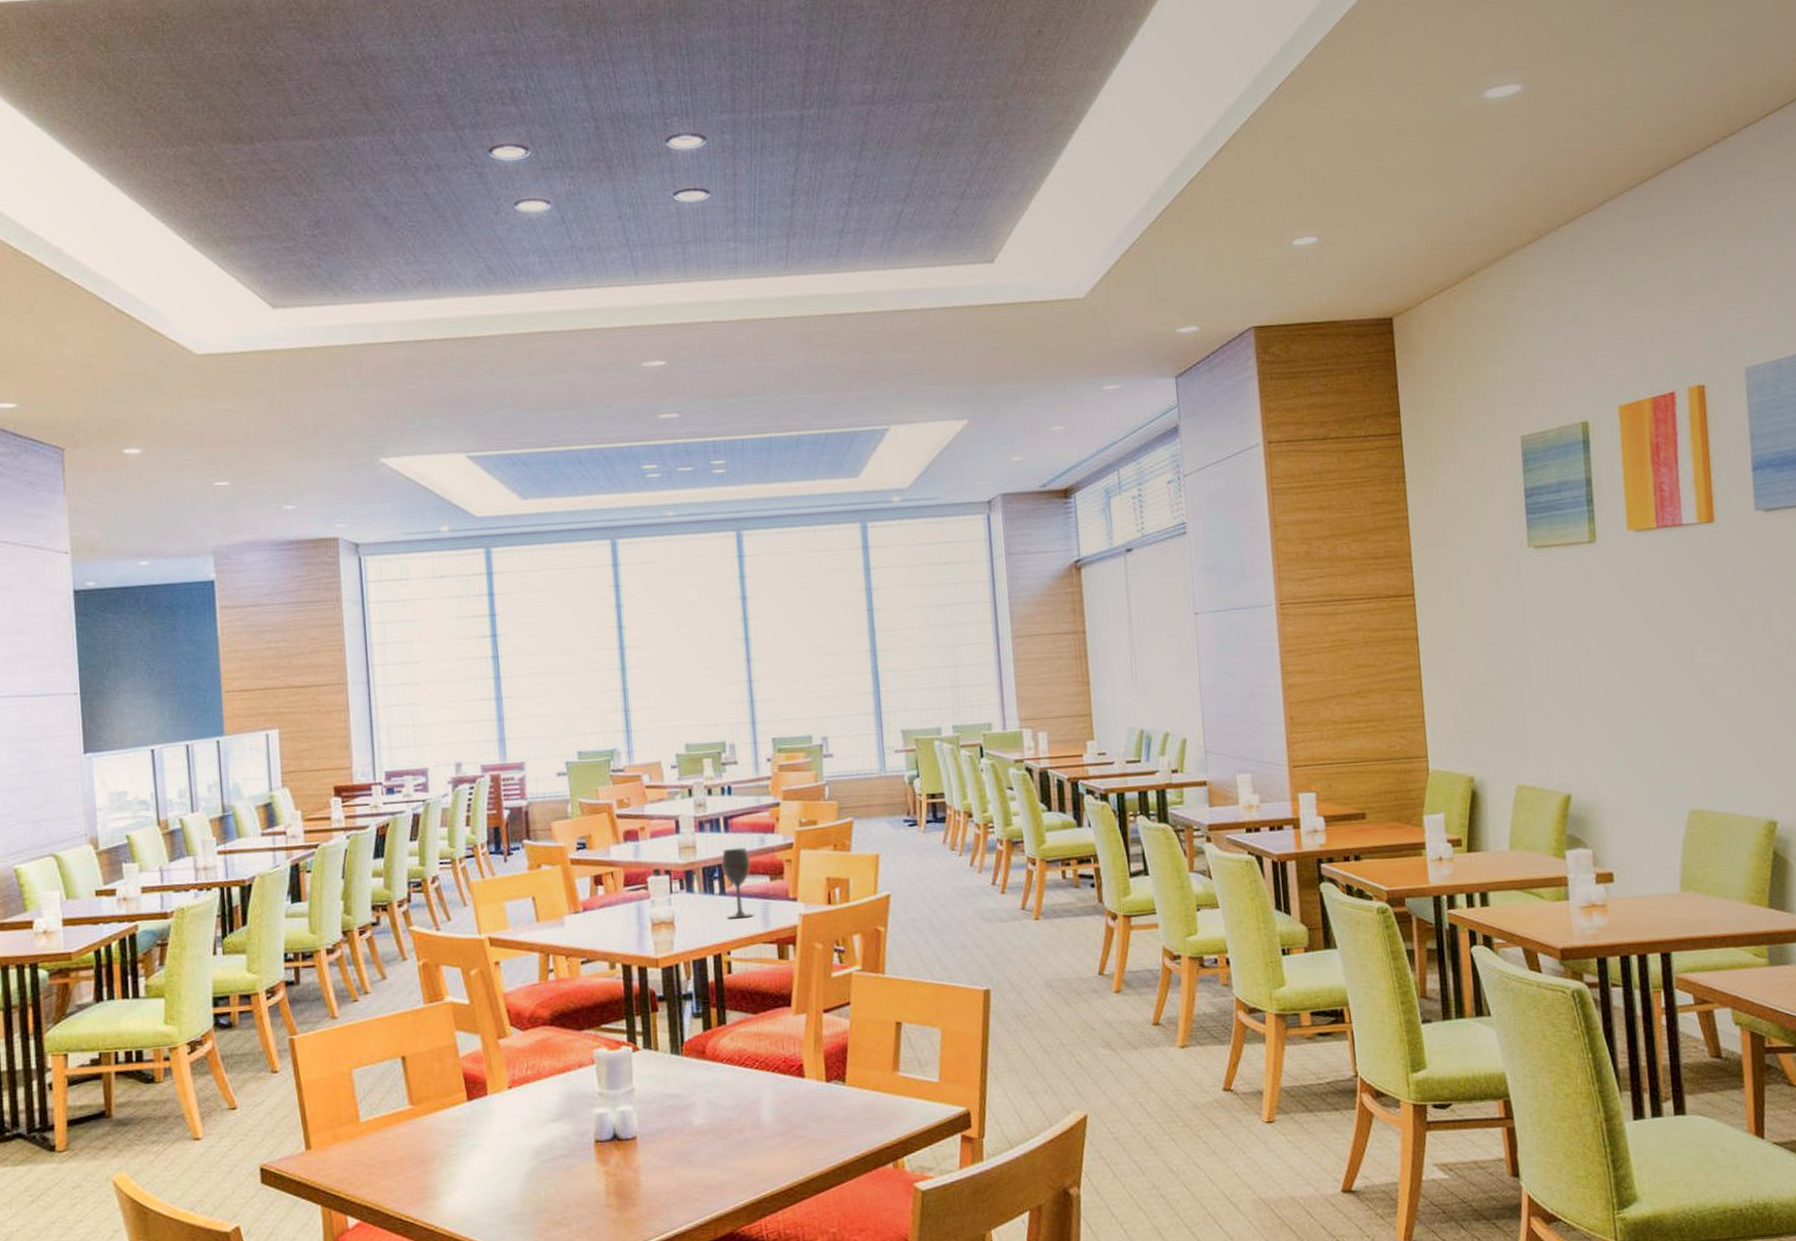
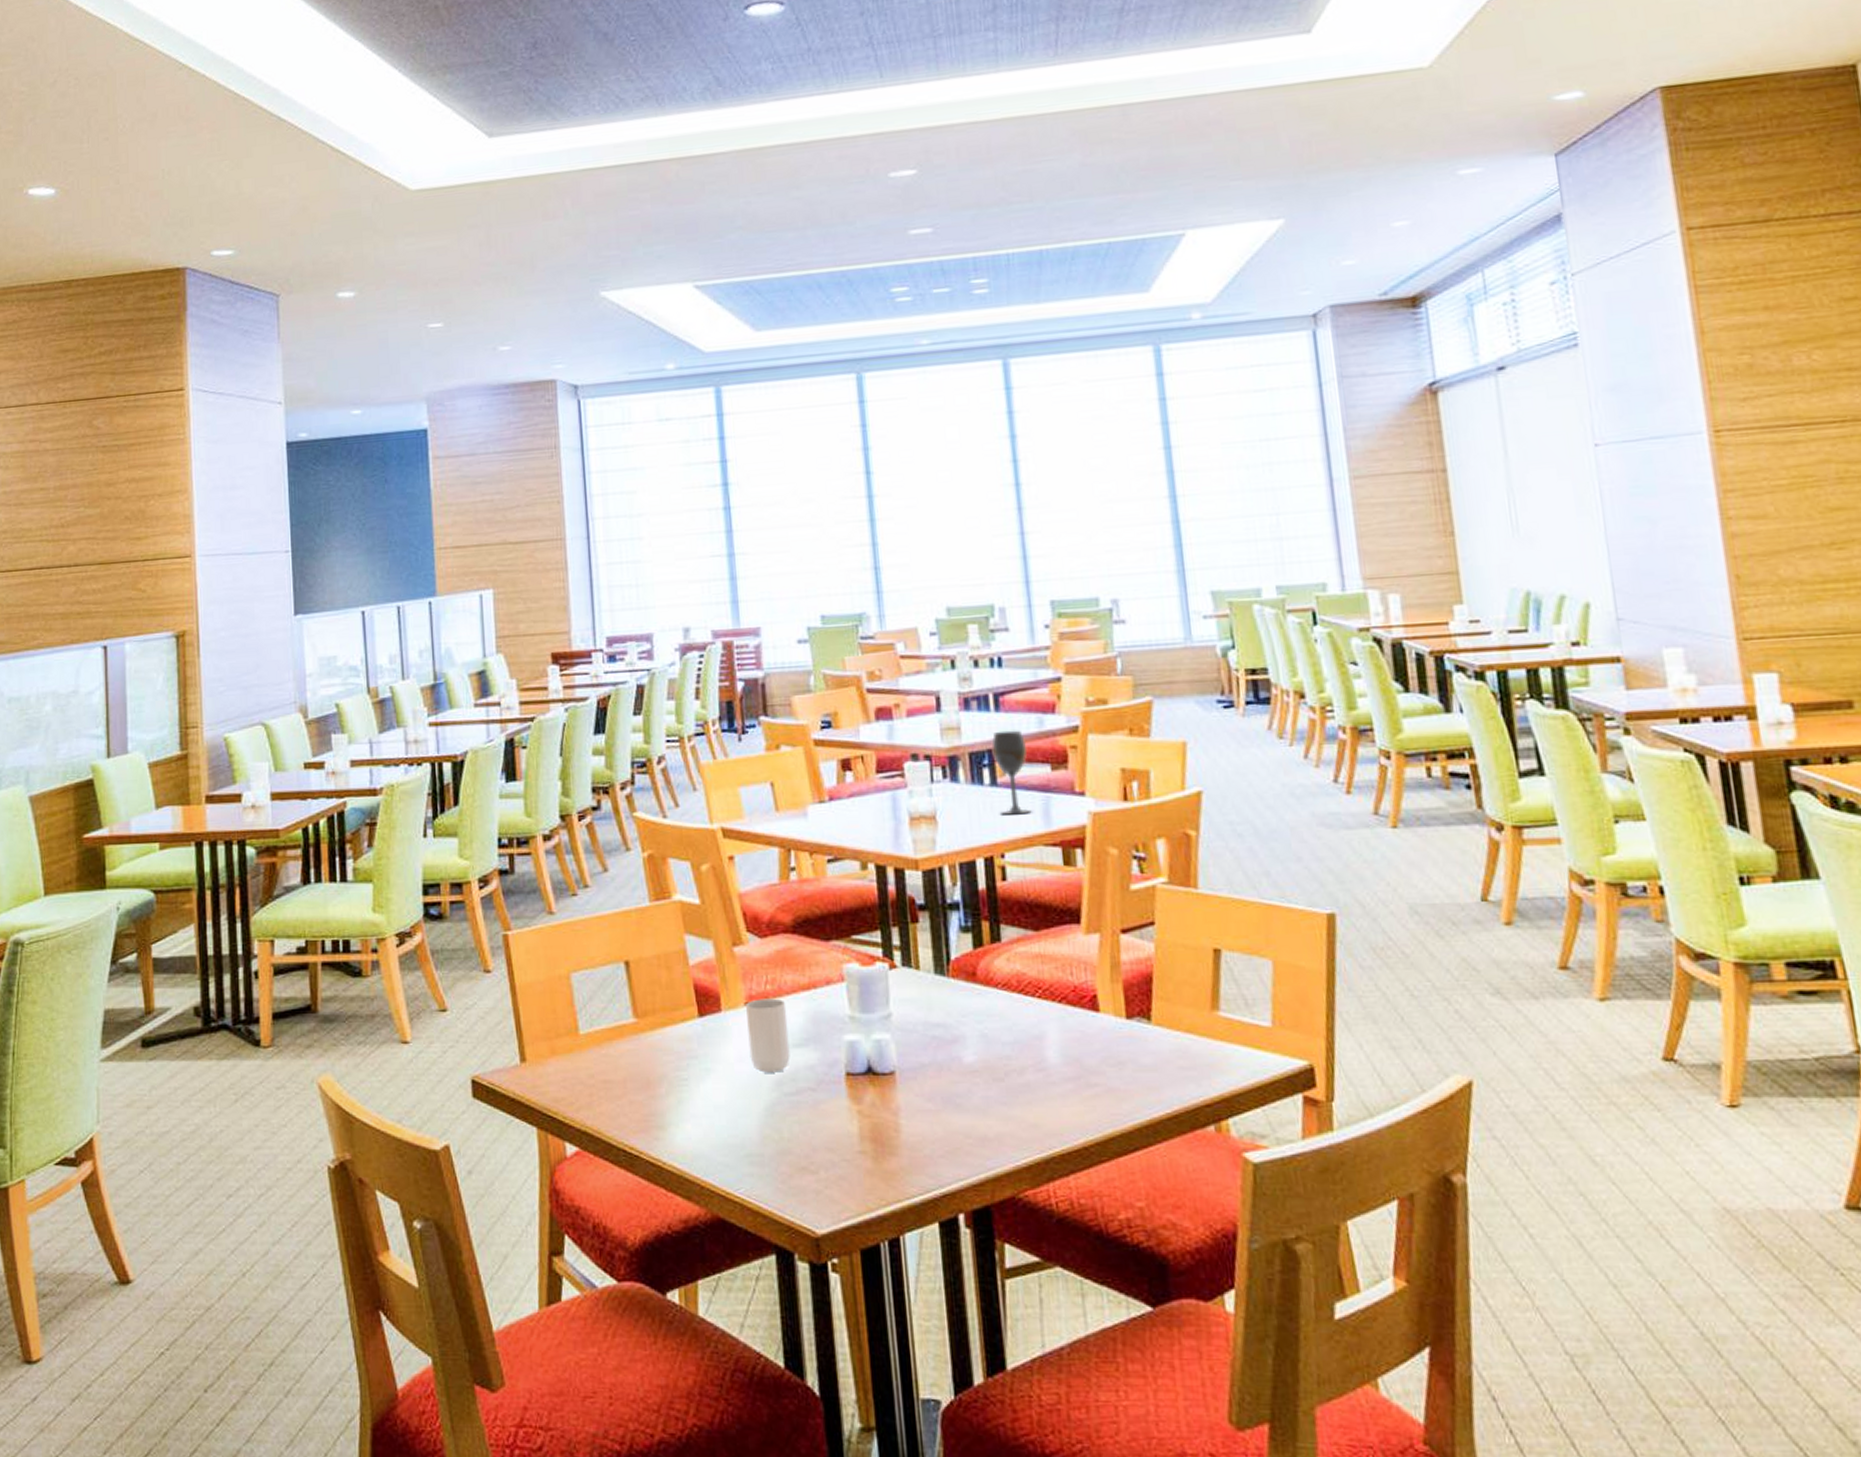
cup: none [509,1081,548,1145] -> present [746,998,790,1073]

